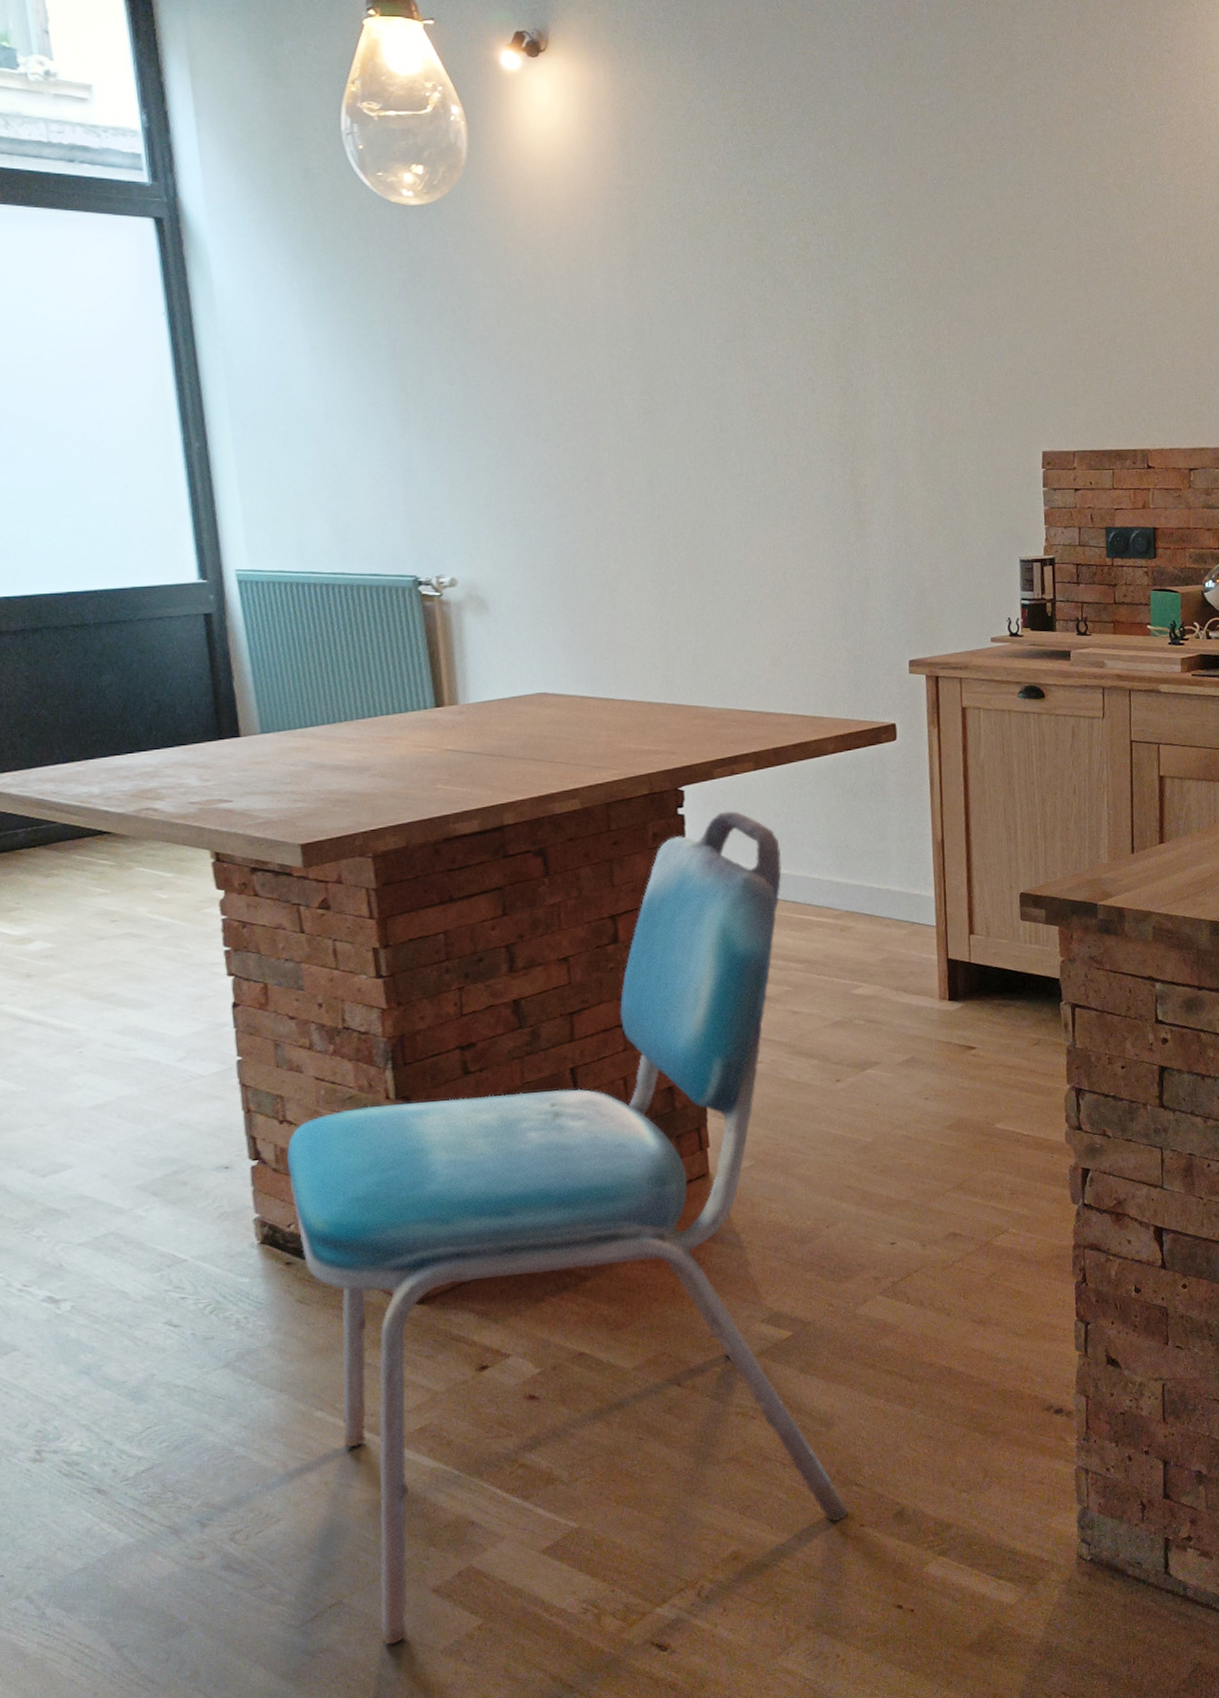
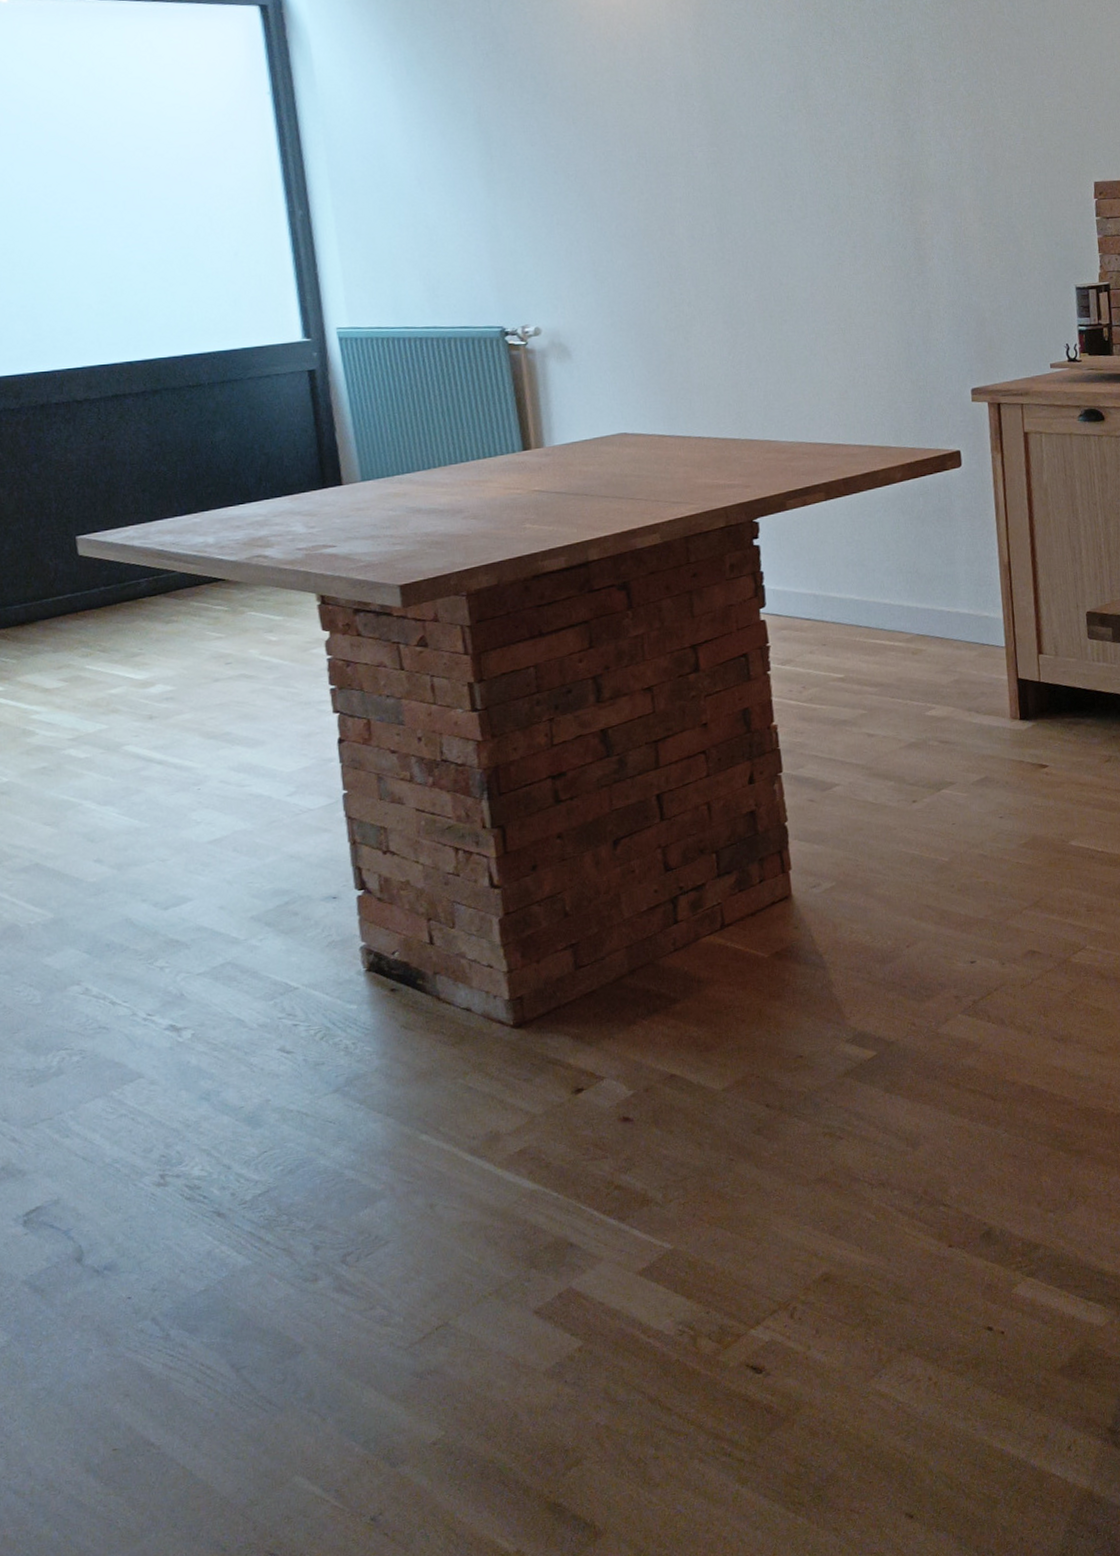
dining chair: present [286,811,848,1645] -> none [390,540,936,1367]

